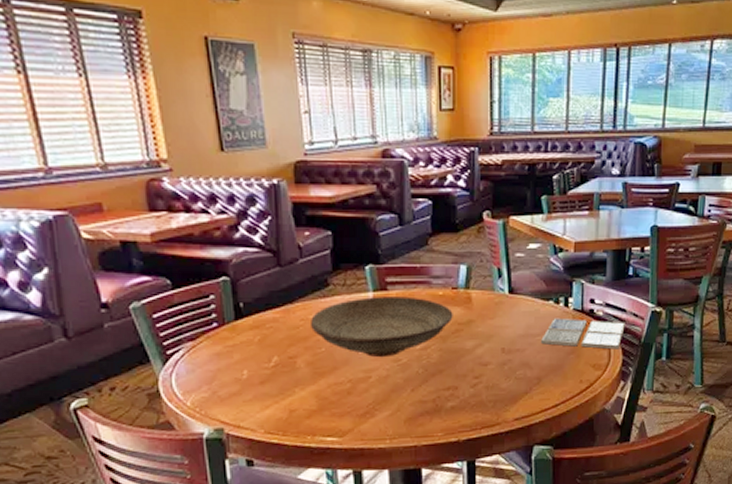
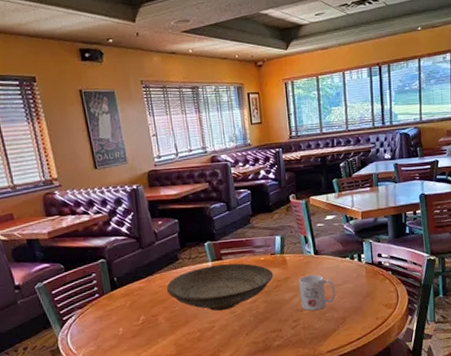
mug: none [485,319,531,366] -> present [298,274,336,311]
drink coaster: present [541,318,625,350] -> none [343,269,408,292]

